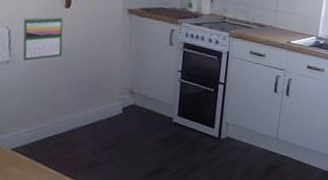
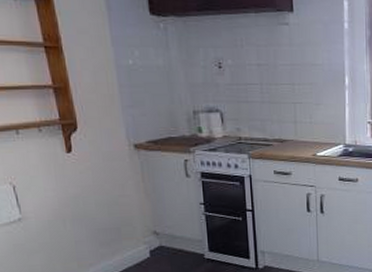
calendar: present [22,16,64,61] -> none [25,163,75,216]

